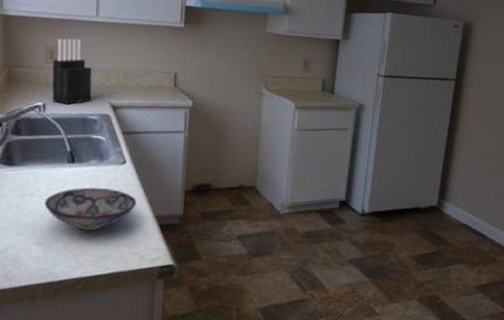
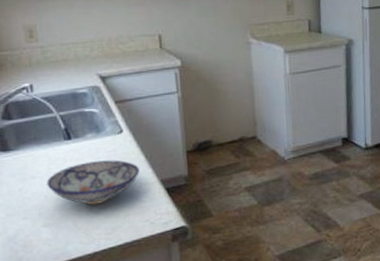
knife block: present [52,38,92,105] -> none [32,14,78,82]

